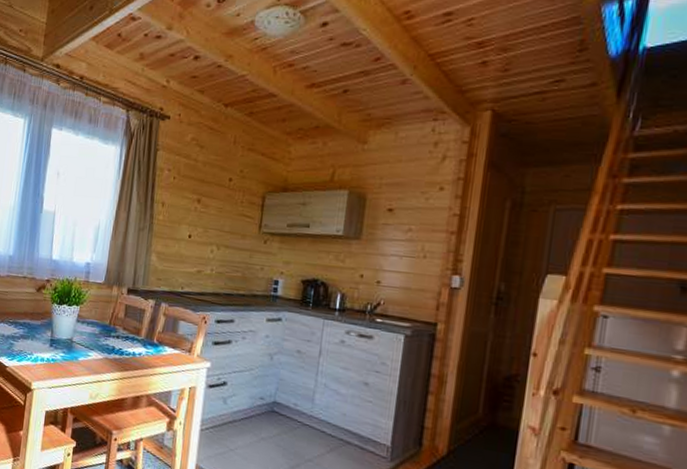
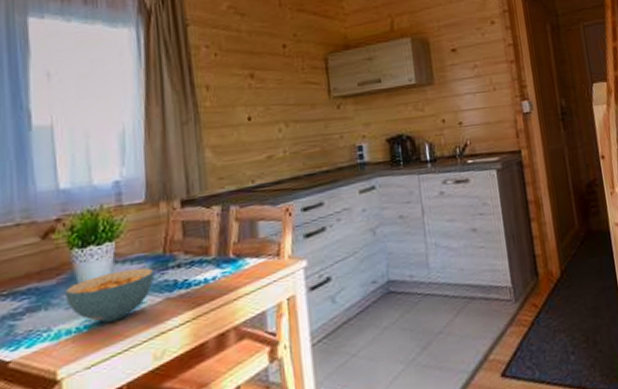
cereal bowl: none [44,327,101,362] -> present [64,267,154,323]

